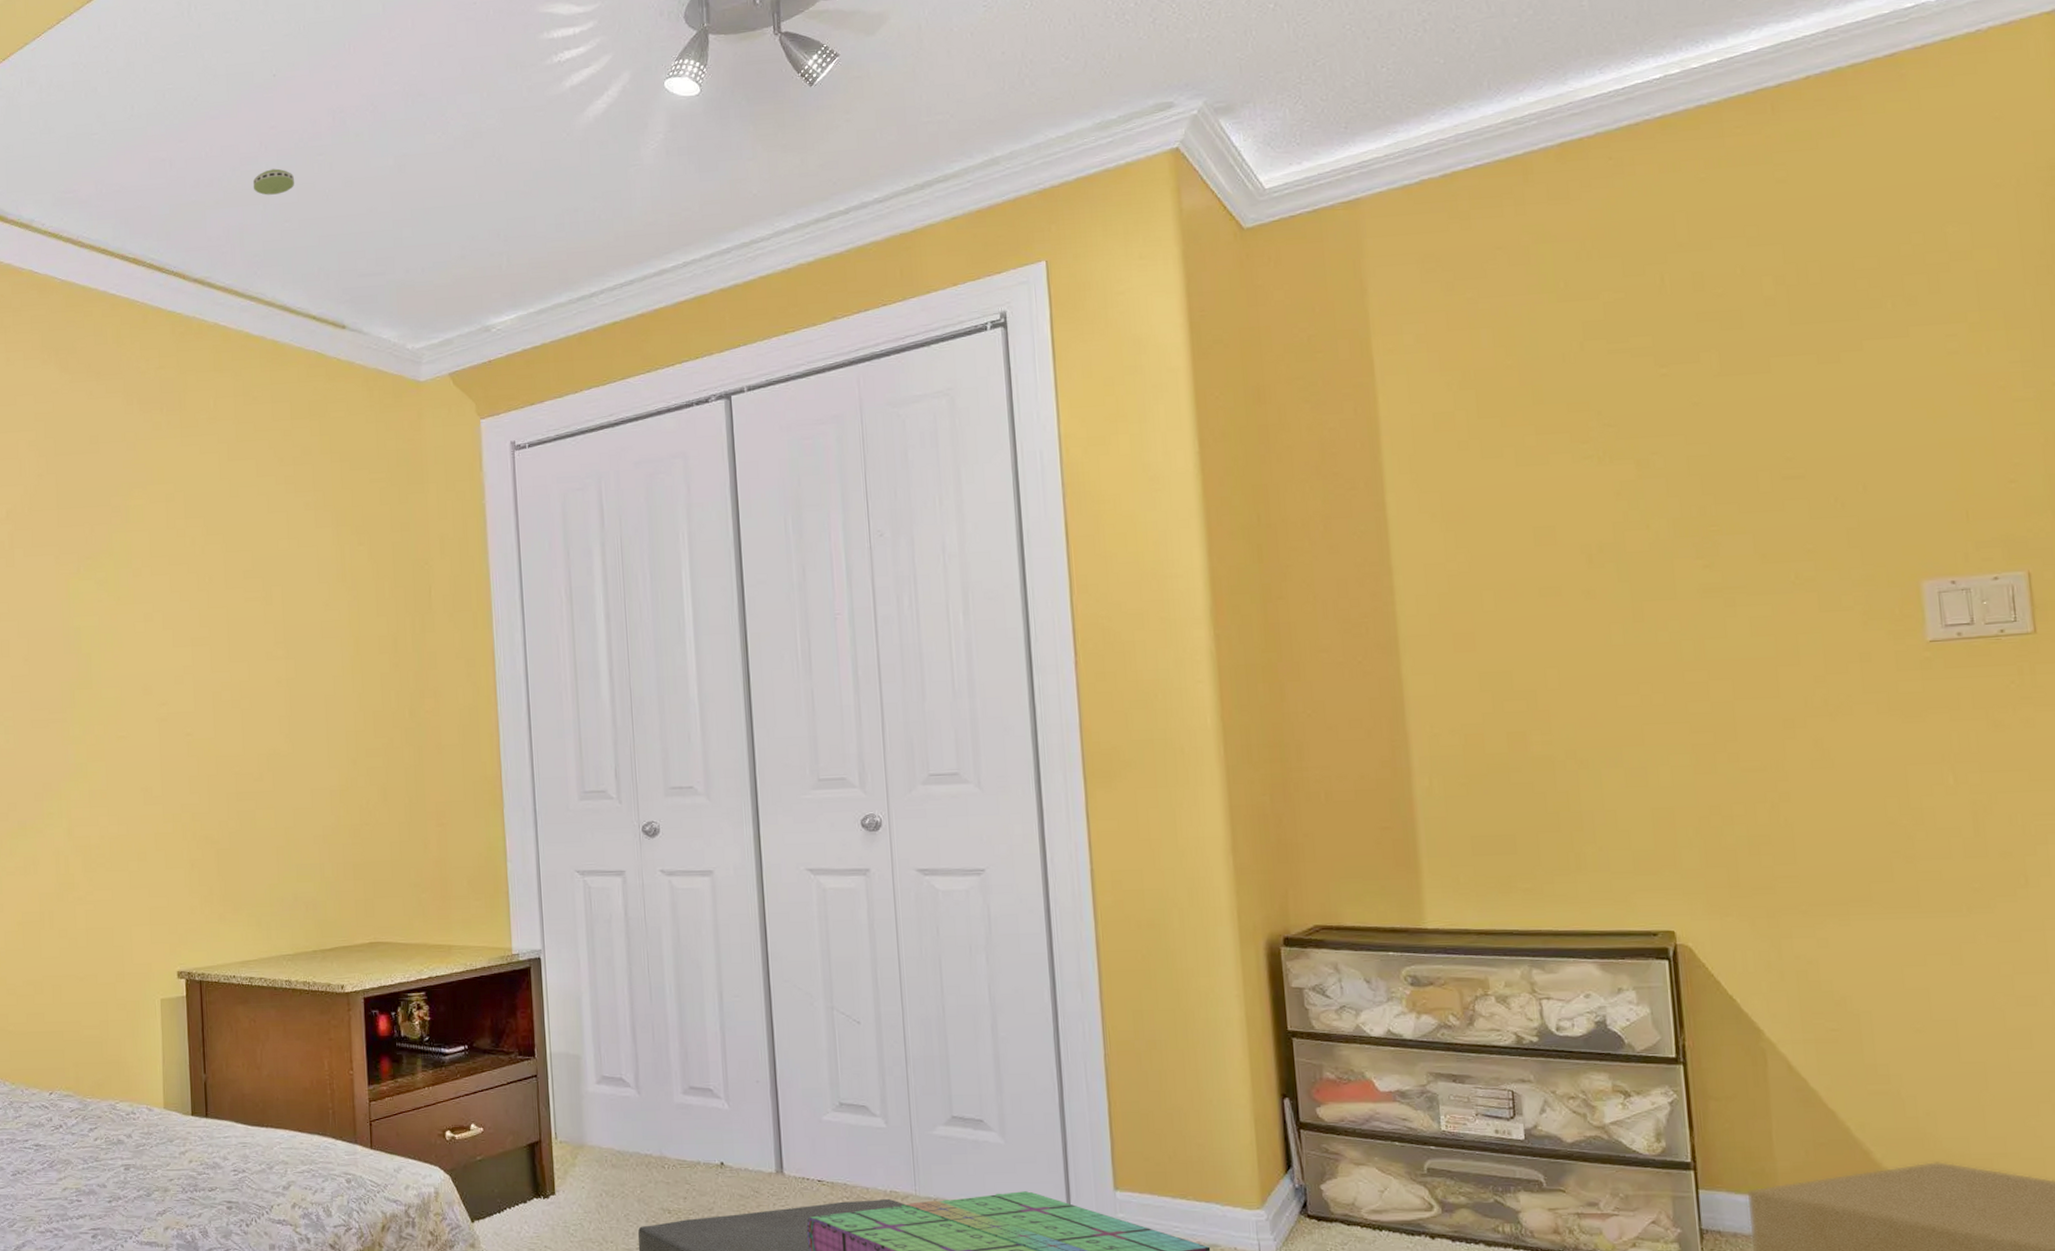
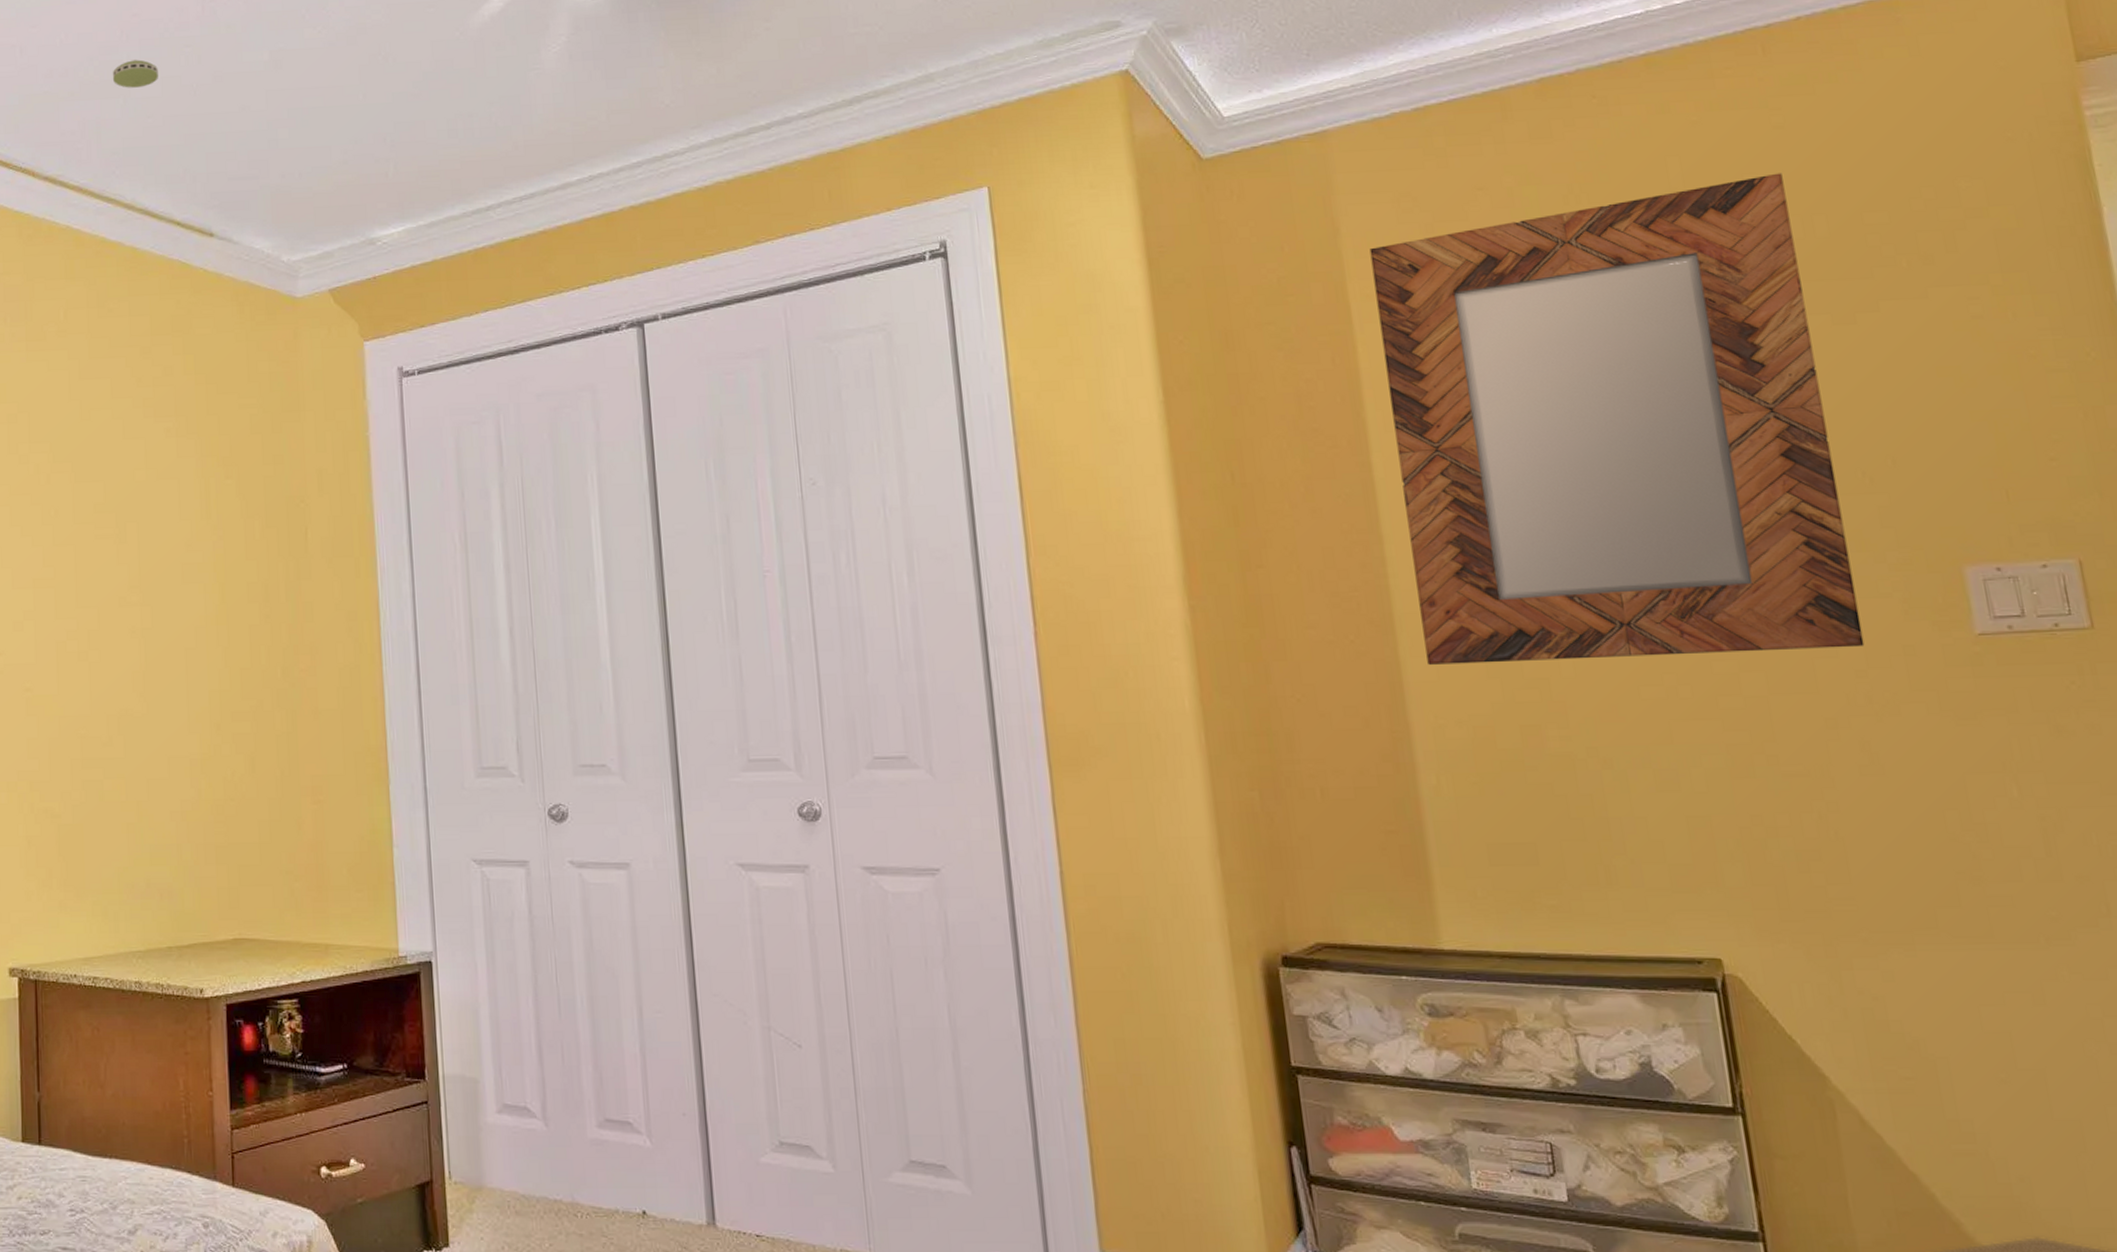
home mirror: none [1394,224,1825,681] -> present [1369,173,1865,665]

